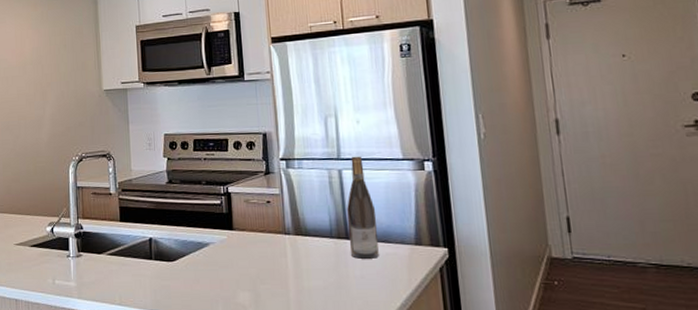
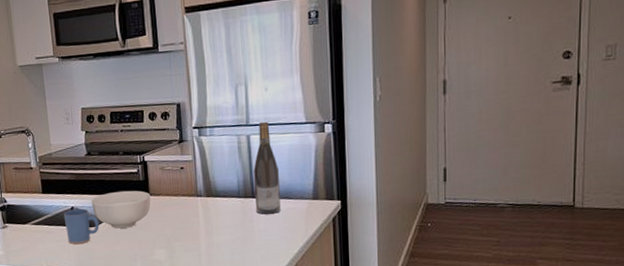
mug: none [141,240,179,279] -> present [63,208,100,244]
bowl: none [171,223,235,265] -> present [91,190,151,229]

